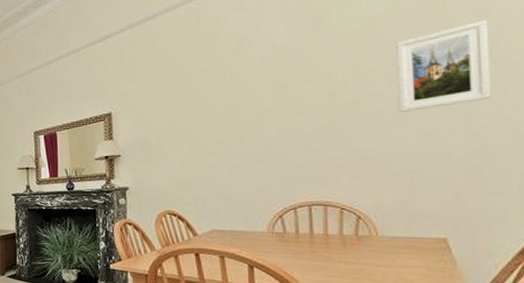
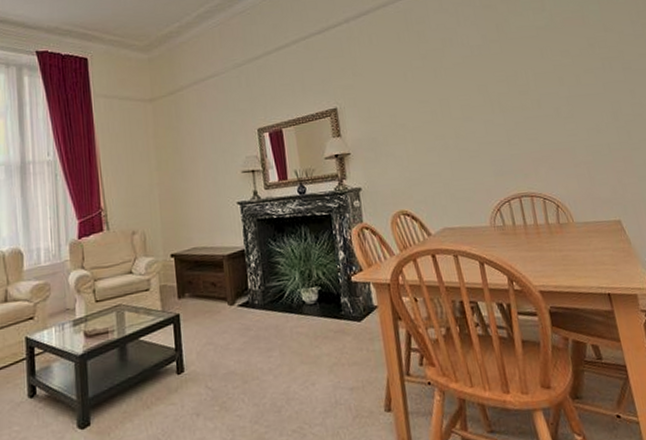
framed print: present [396,19,491,112] -> none [558,34,627,110]

